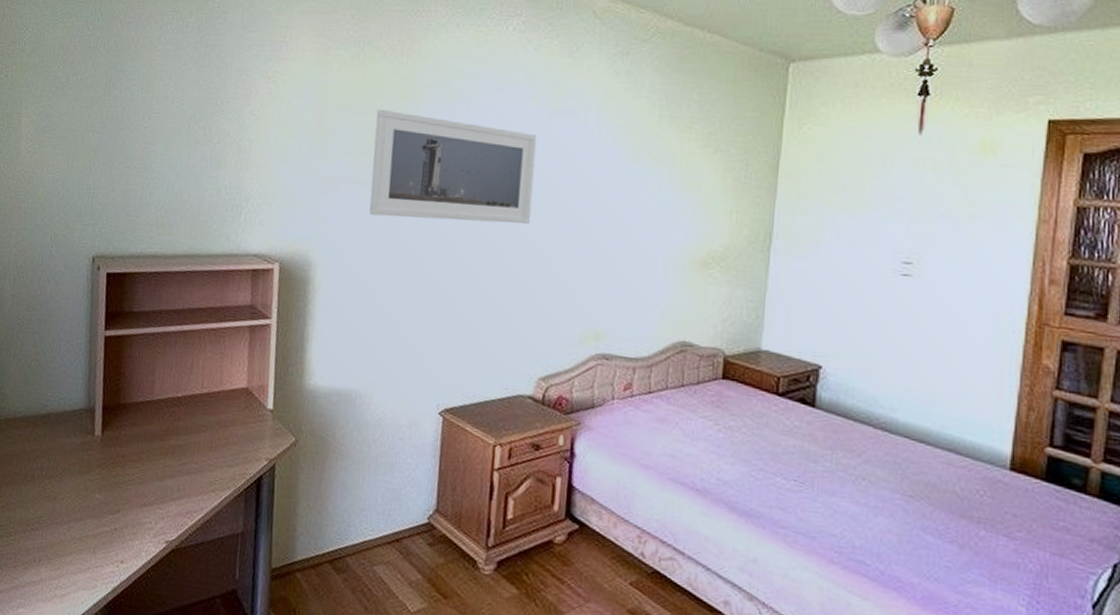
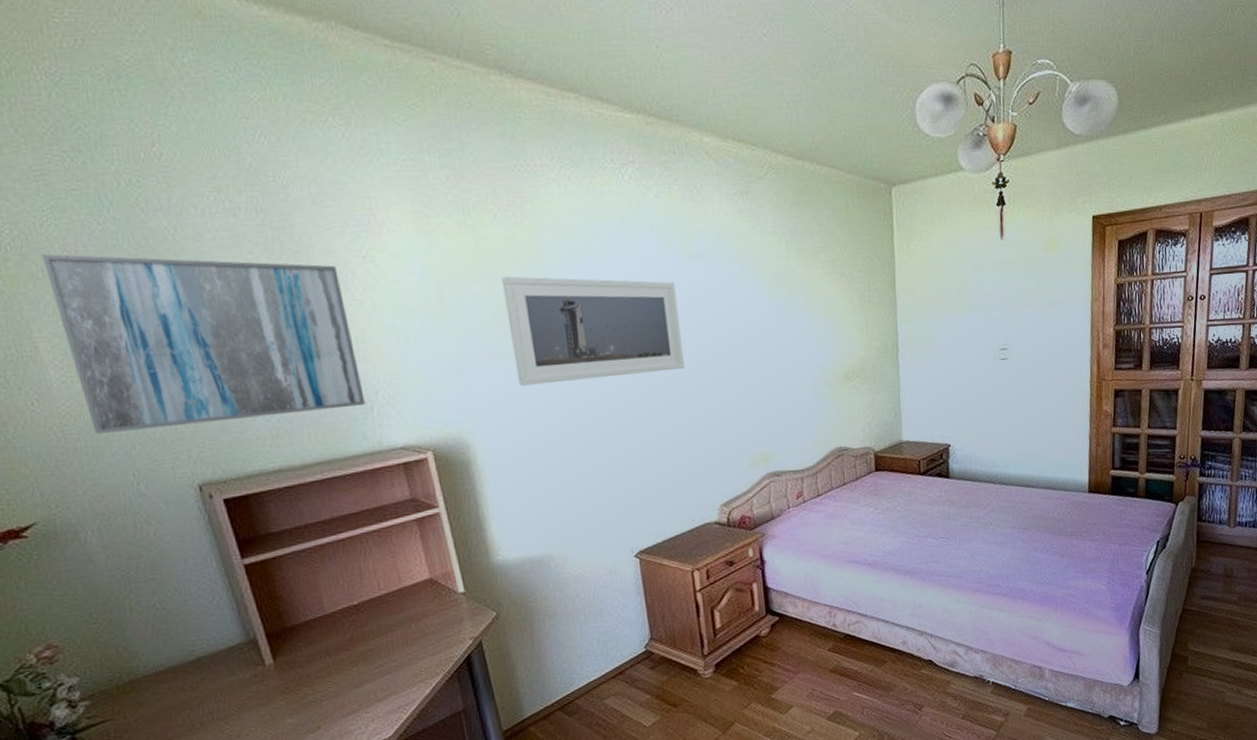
wall art: none [36,50,246,209] -> present [41,254,366,435]

